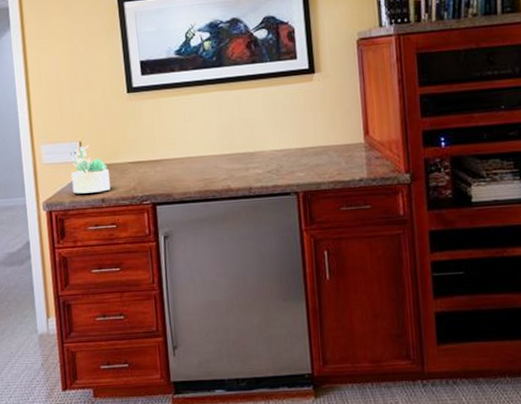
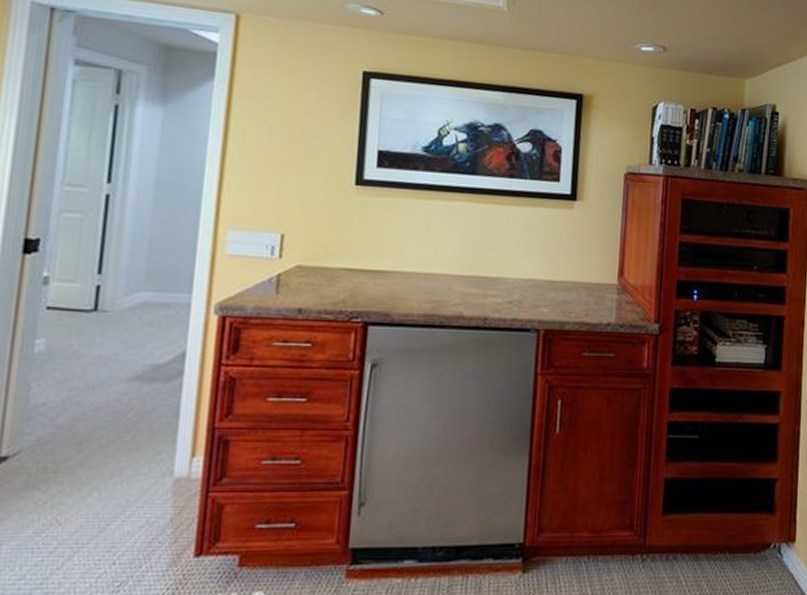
succulent plant: present [71,145,110,194] -> none [260,239,314,300]

